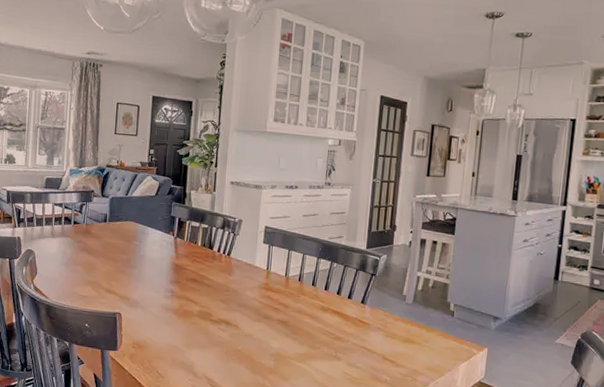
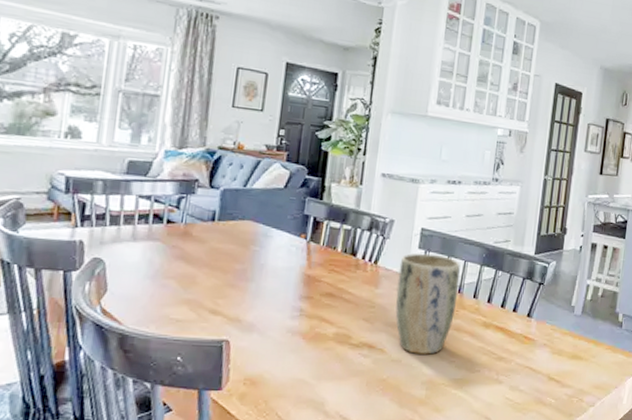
plant pot: none [246,247,300,332] -> present [395,253,461,355]

